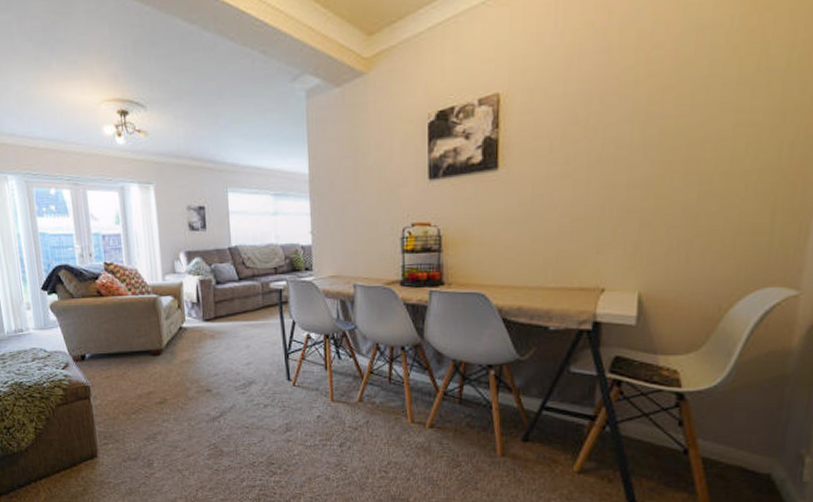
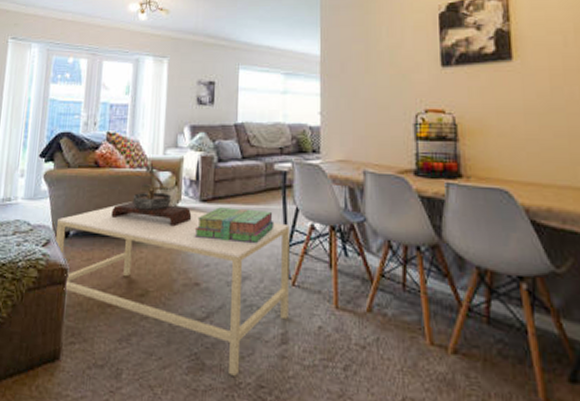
coffee table: none [72,325,291,458] -> present [56,202,290,376]
bonsai tree: none [121,290,198,345] -> present [111,163,192,227]
stack of books: none [201,324,274,354] -> present [194,207,275,244]

